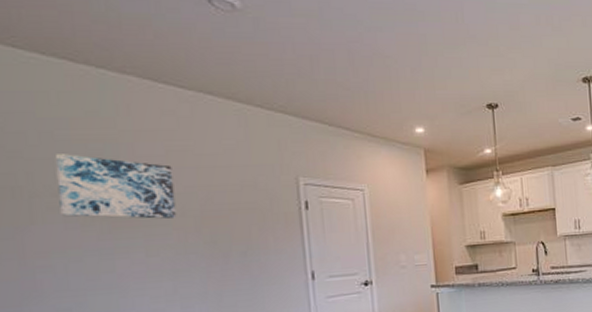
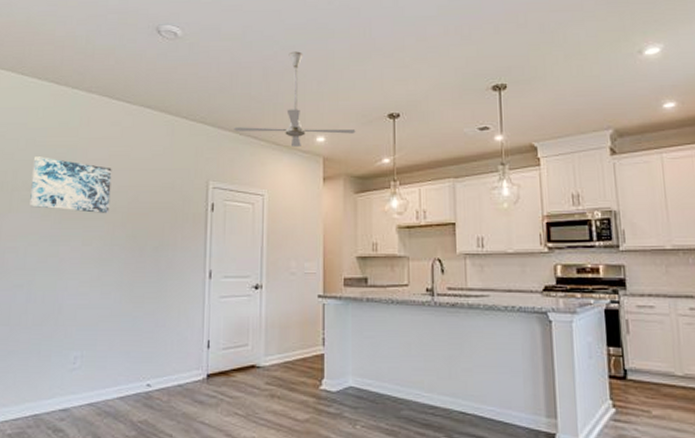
ceiling fan: none [321,34,456,138] -> present [234,51,356,147]

